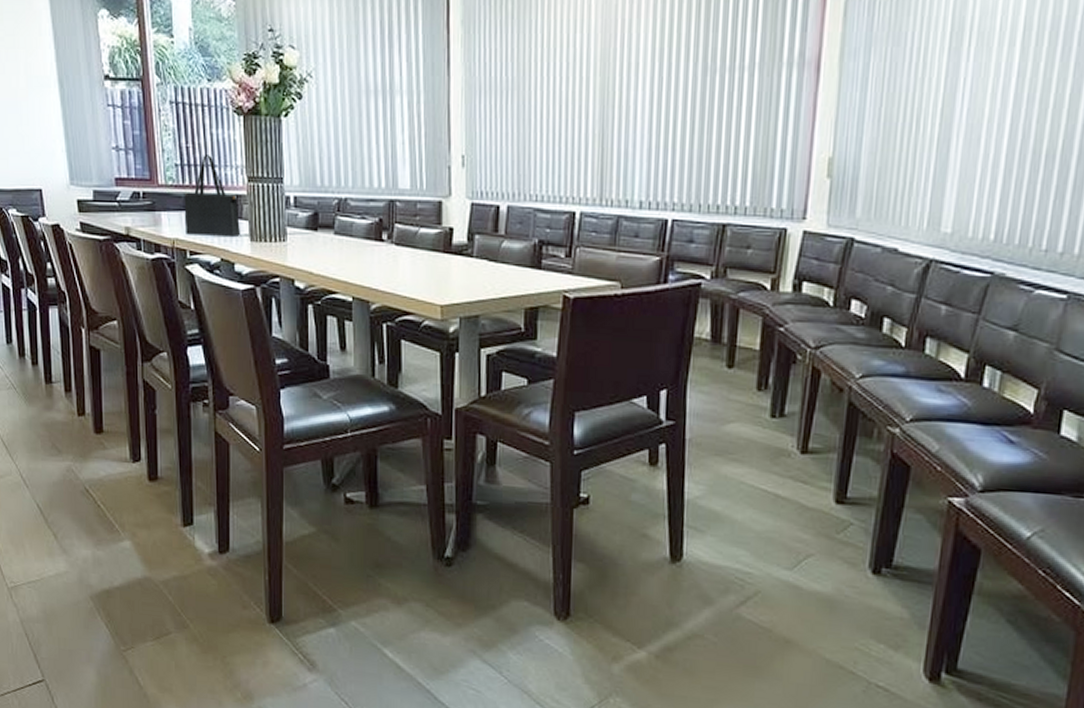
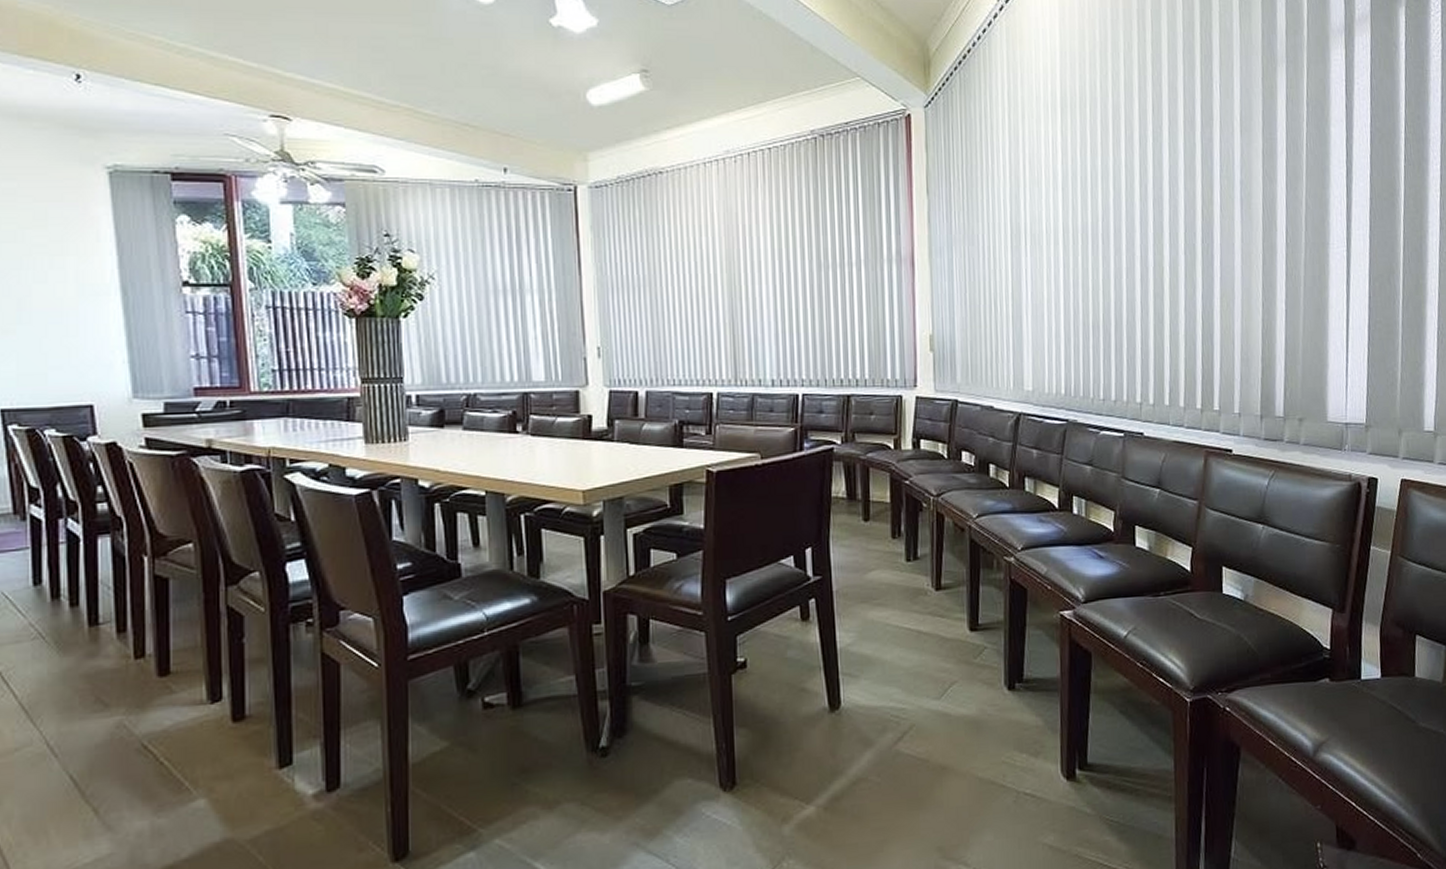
tote bag: present [184,155,240,238] -> none [283,358,352,442]

